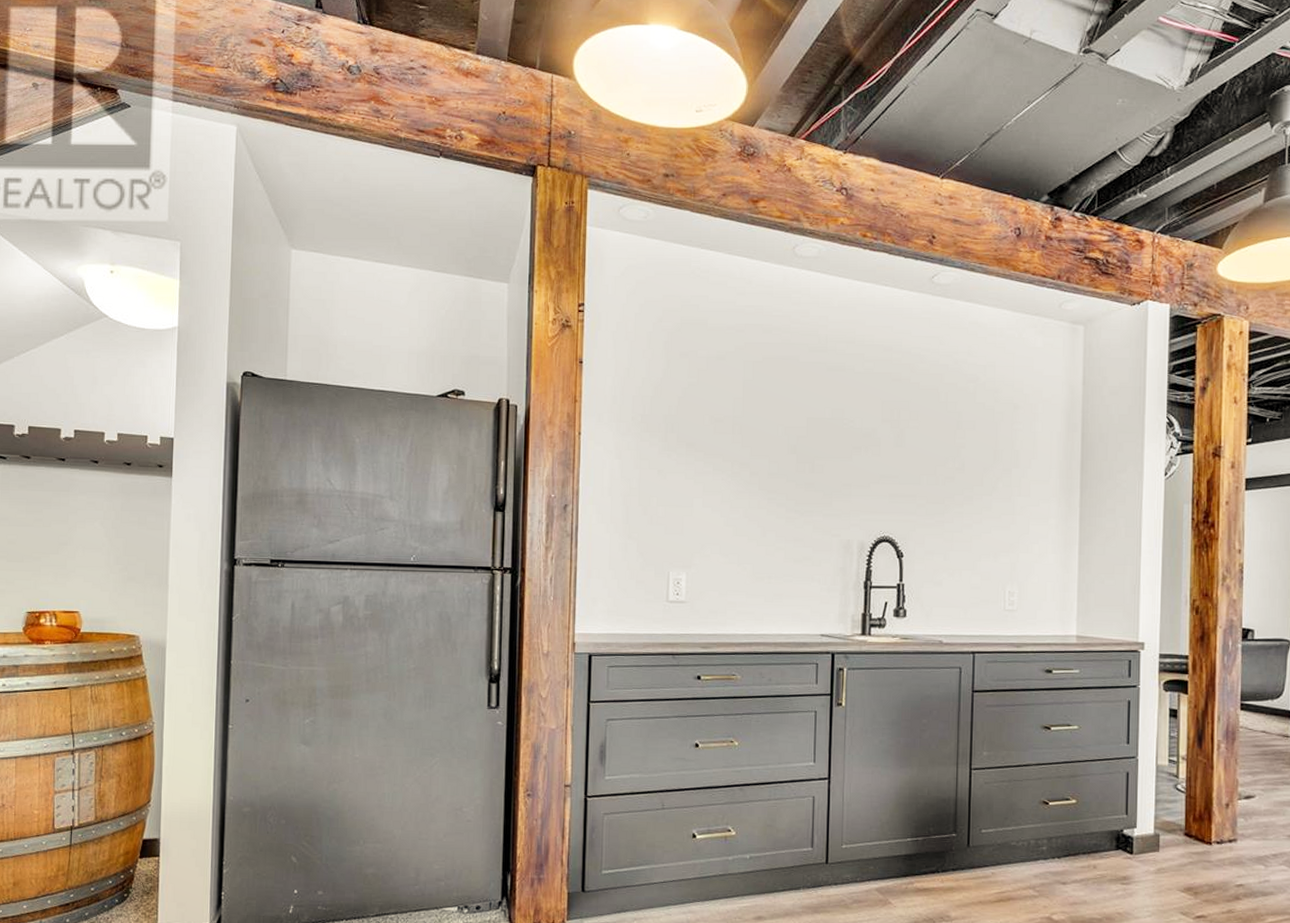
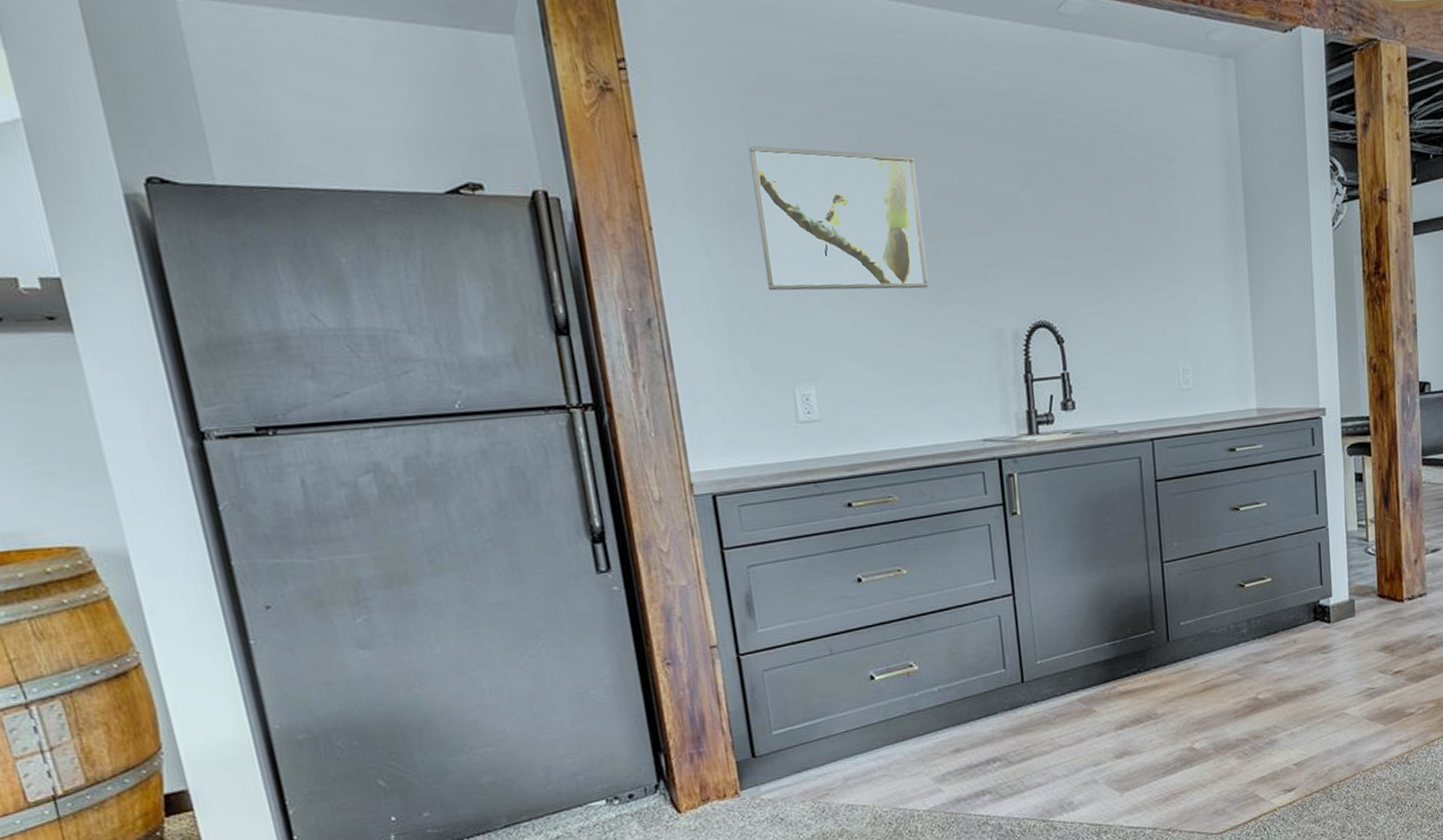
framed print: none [661,374,796,499] -> present [748,145,929,291]

